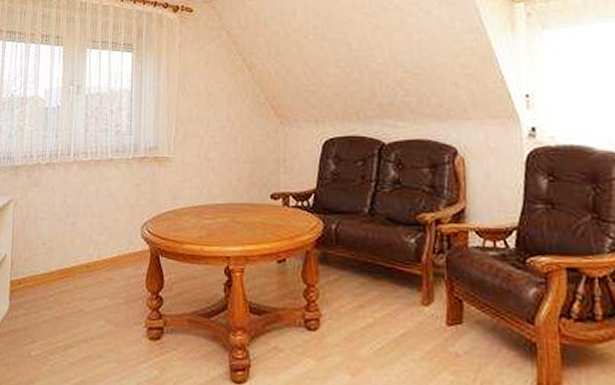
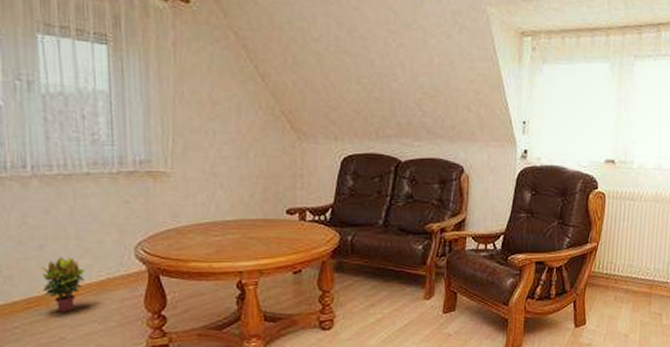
potted plant: none [72,233,103,285] -> present [41,257,86,312]

